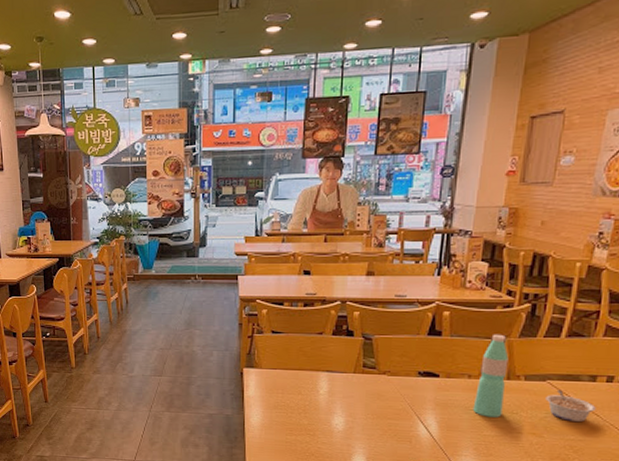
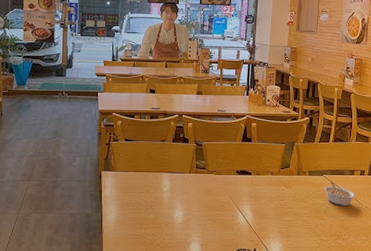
water bottle: present [472,334,509,418] -> none [276,140,297,205]

